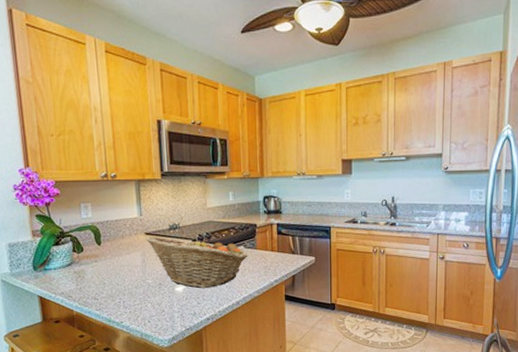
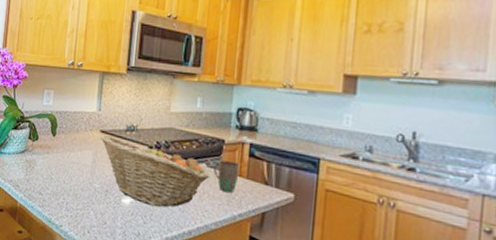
mug: none [251,240,272,266] -> present [214,160,240,193]

